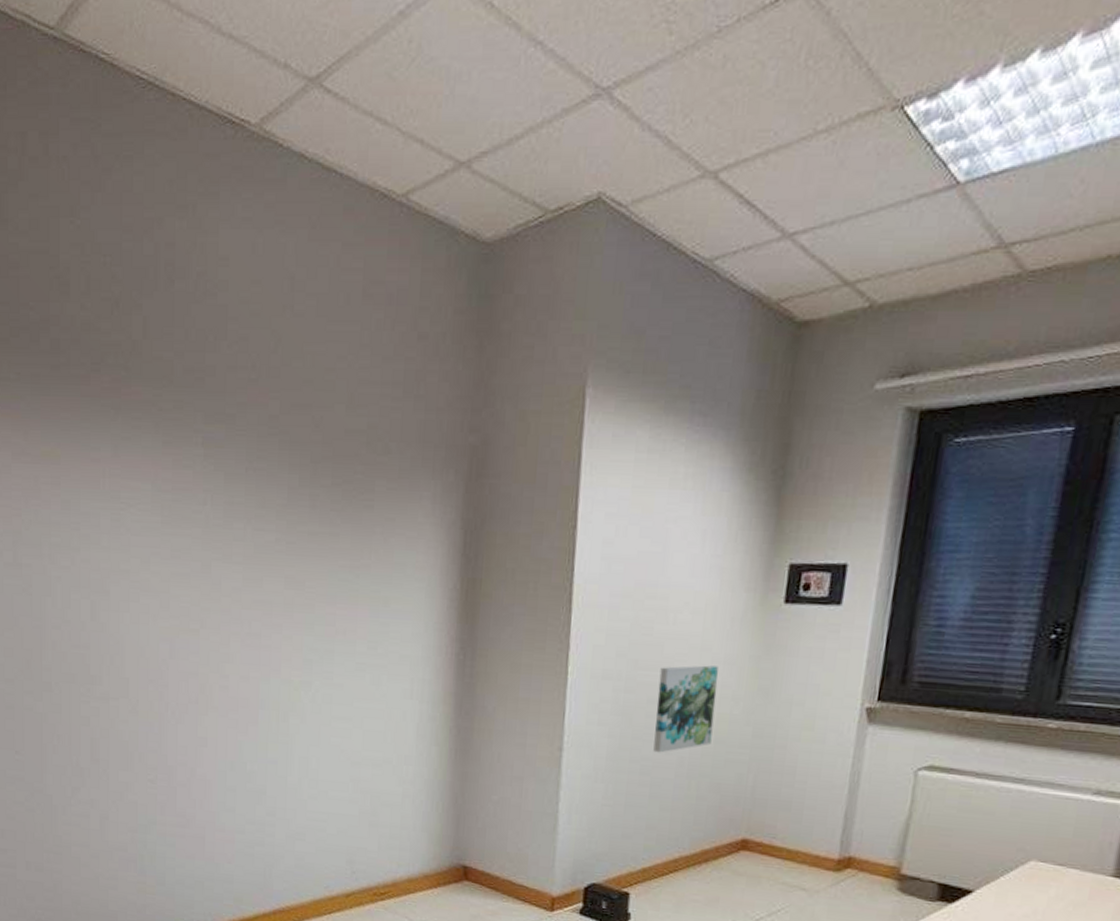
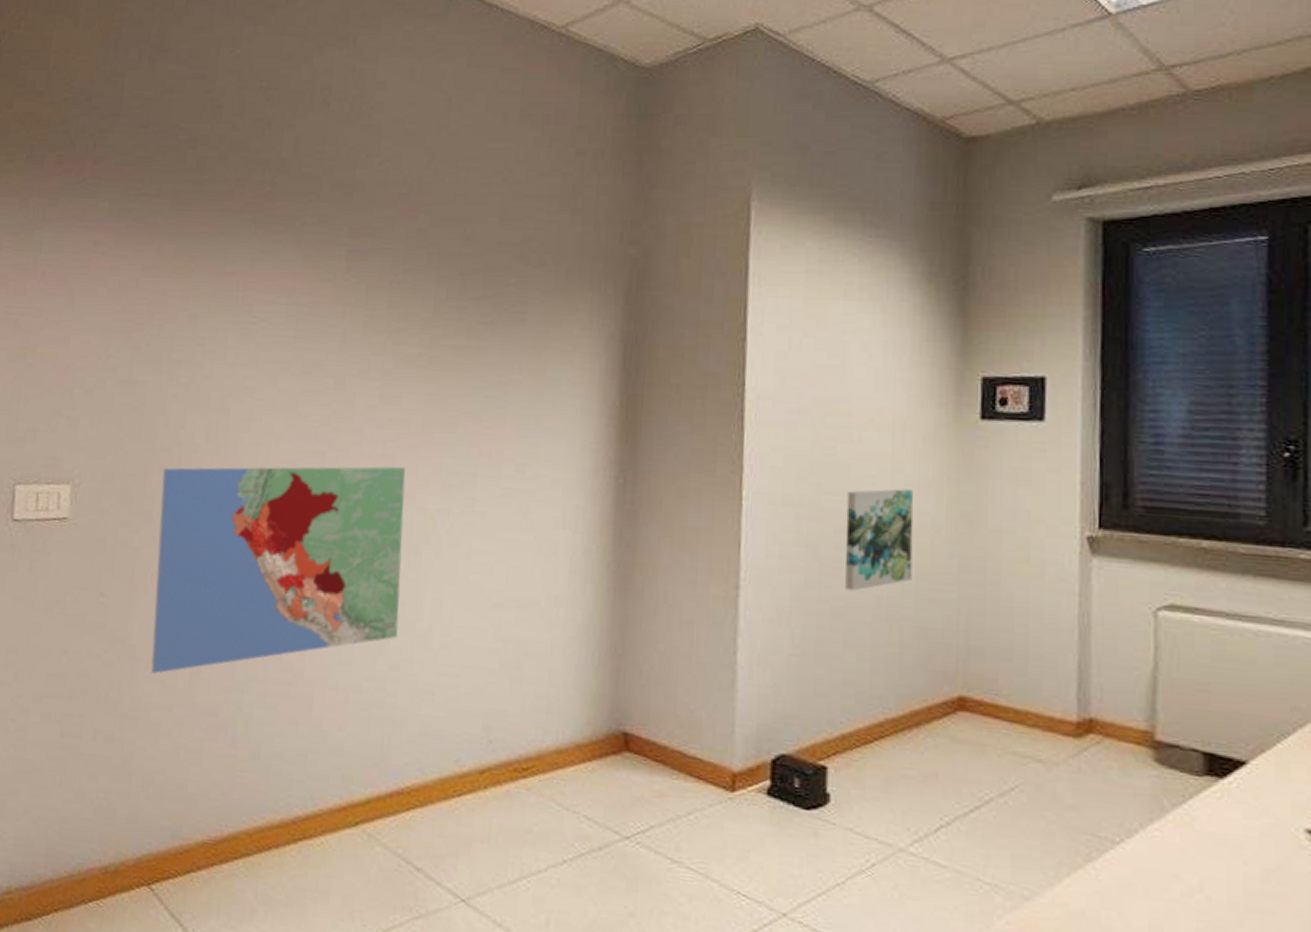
map: none [55,643,273,818] -> present [150,466,406,674]

